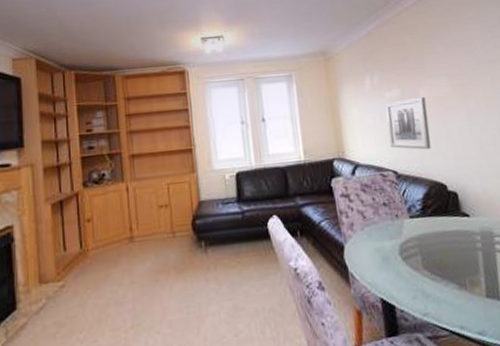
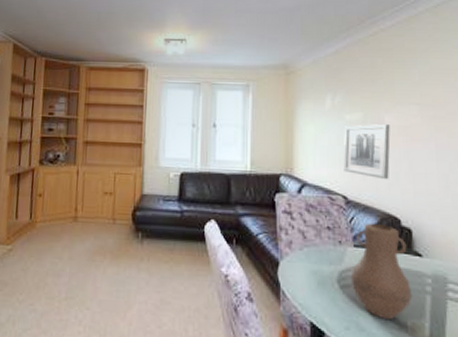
vase: none [410,192,467,282] -> present [350,223,413,319]

